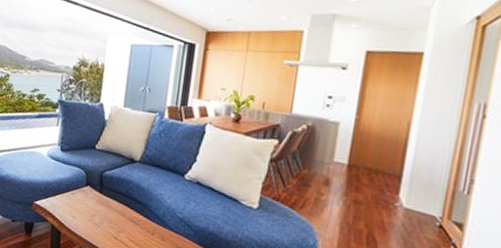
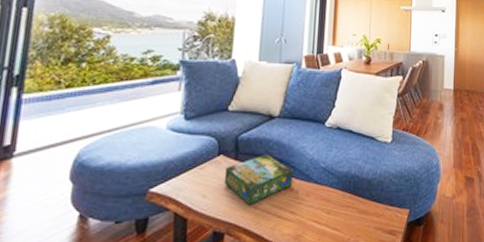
board game: none [90,193,151,235] -> present [224,154,293,206]

